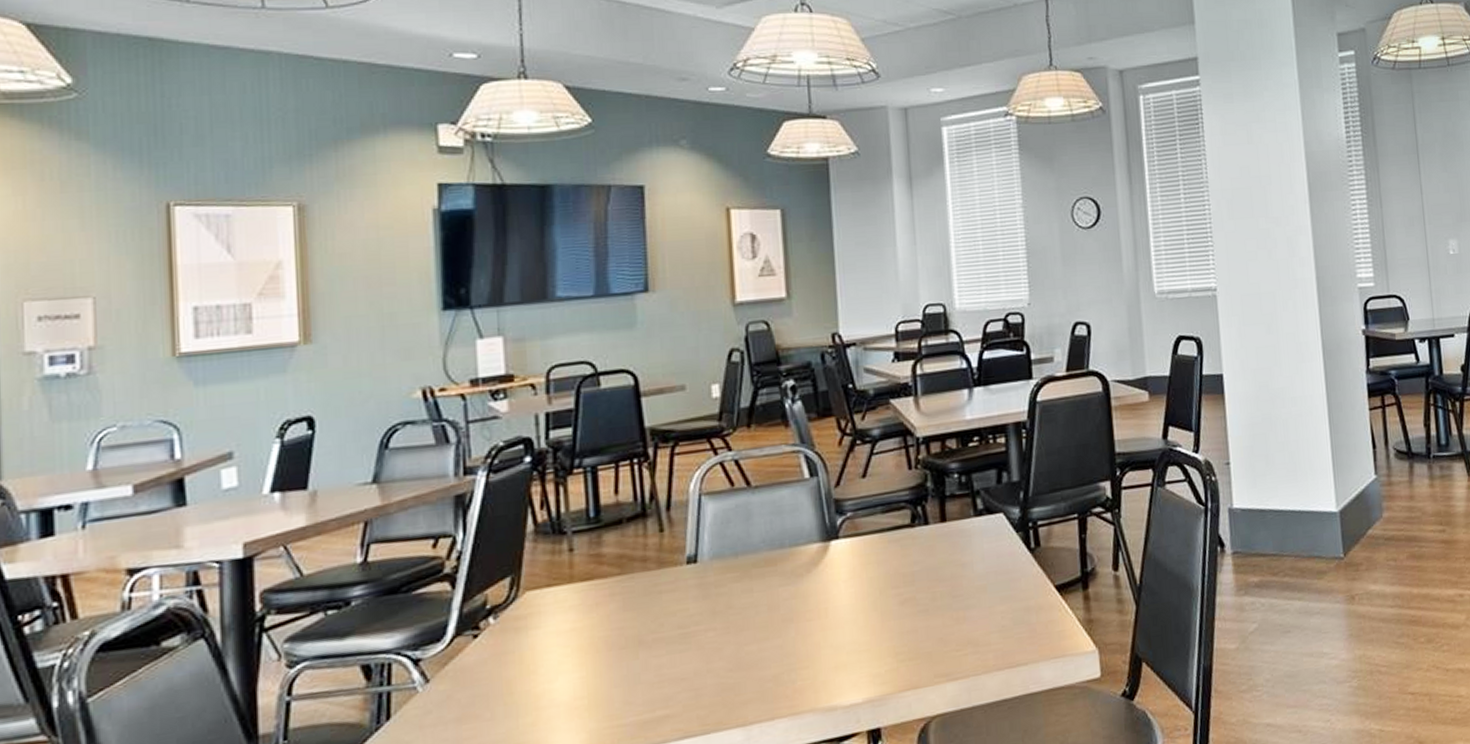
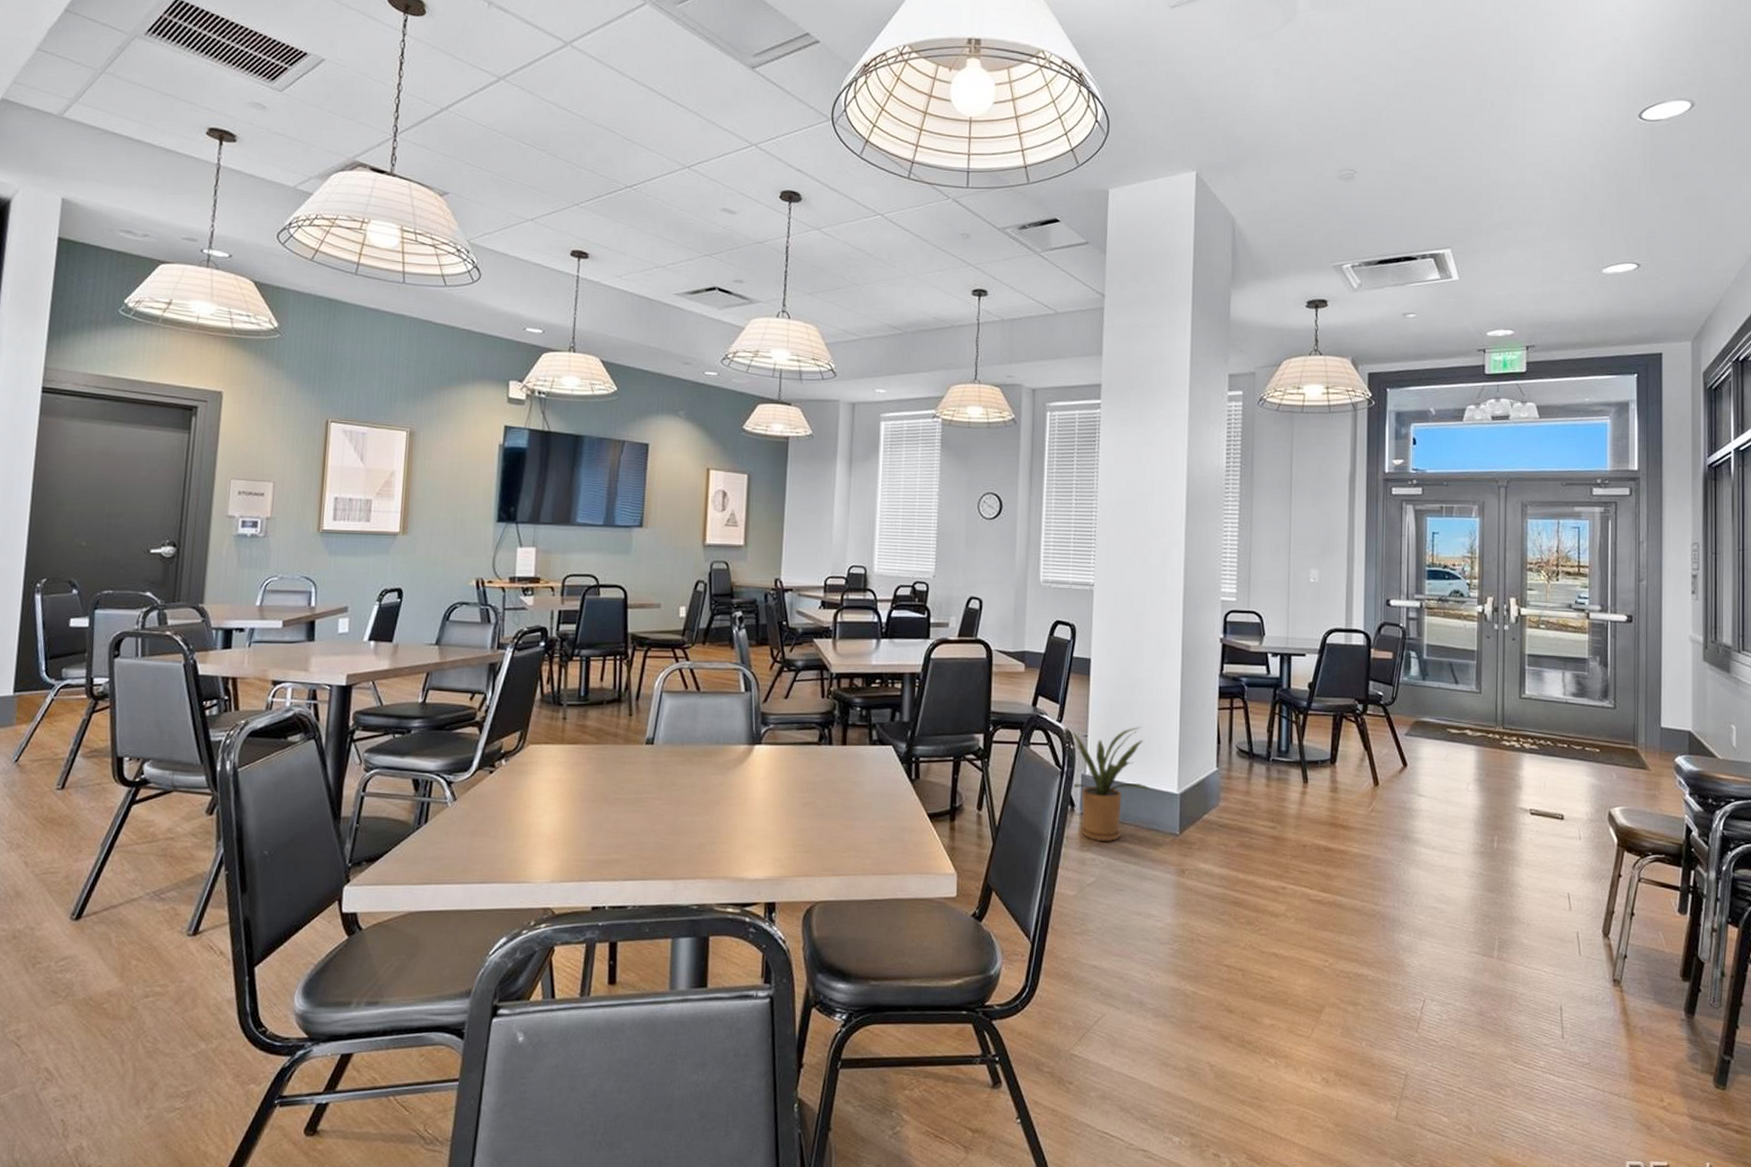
house plant: none [1212,443,1307,582] -> present [1072,727,1151,842]

